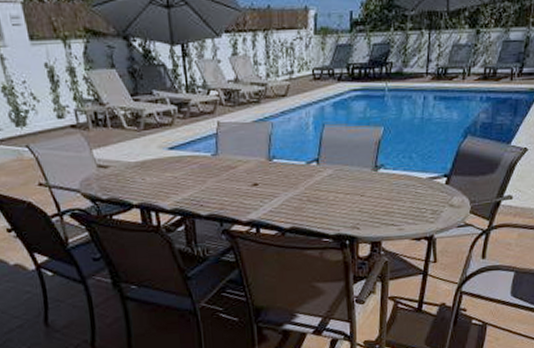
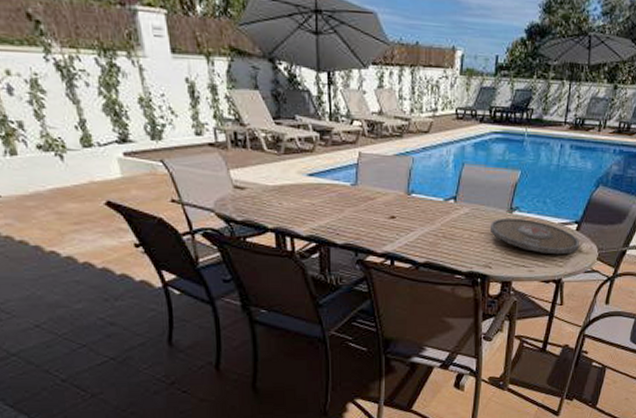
serving tray: none [355,175,450,211] -> present [489,217,579,255]

